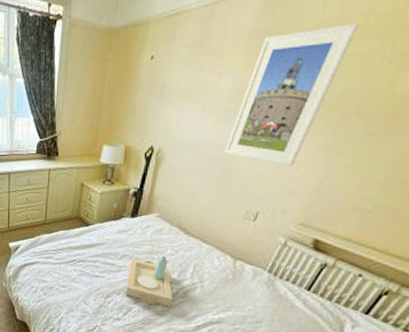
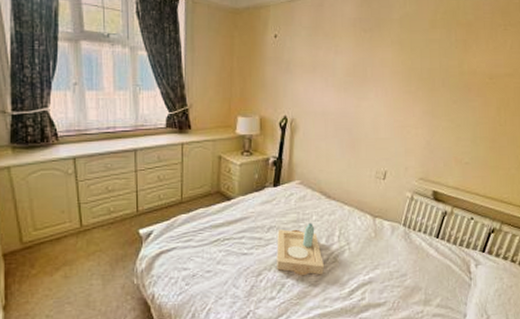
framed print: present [224,22,359,166] -> none [349,17,431,129]

